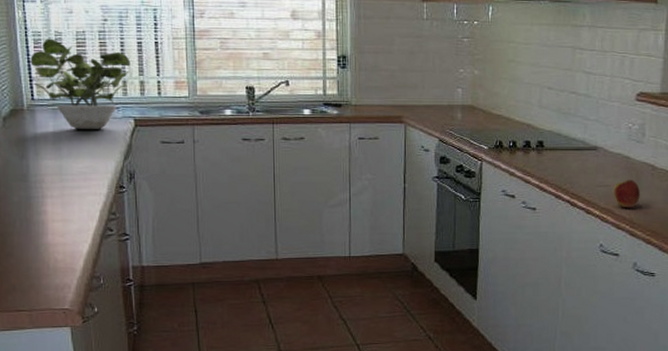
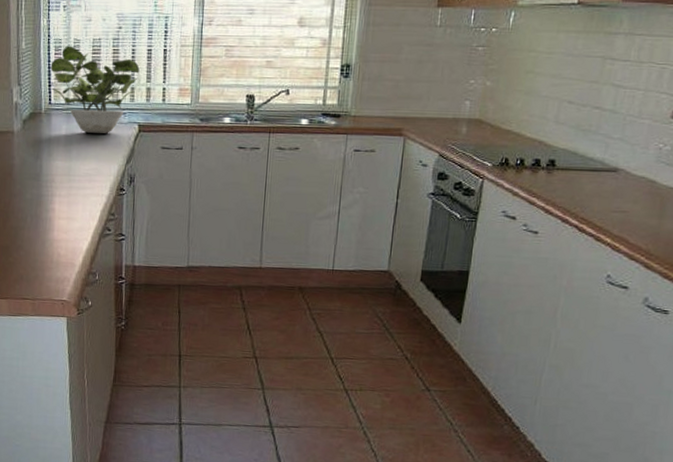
apple: present [613,179,640,208] -> none [629,205,663,238]

